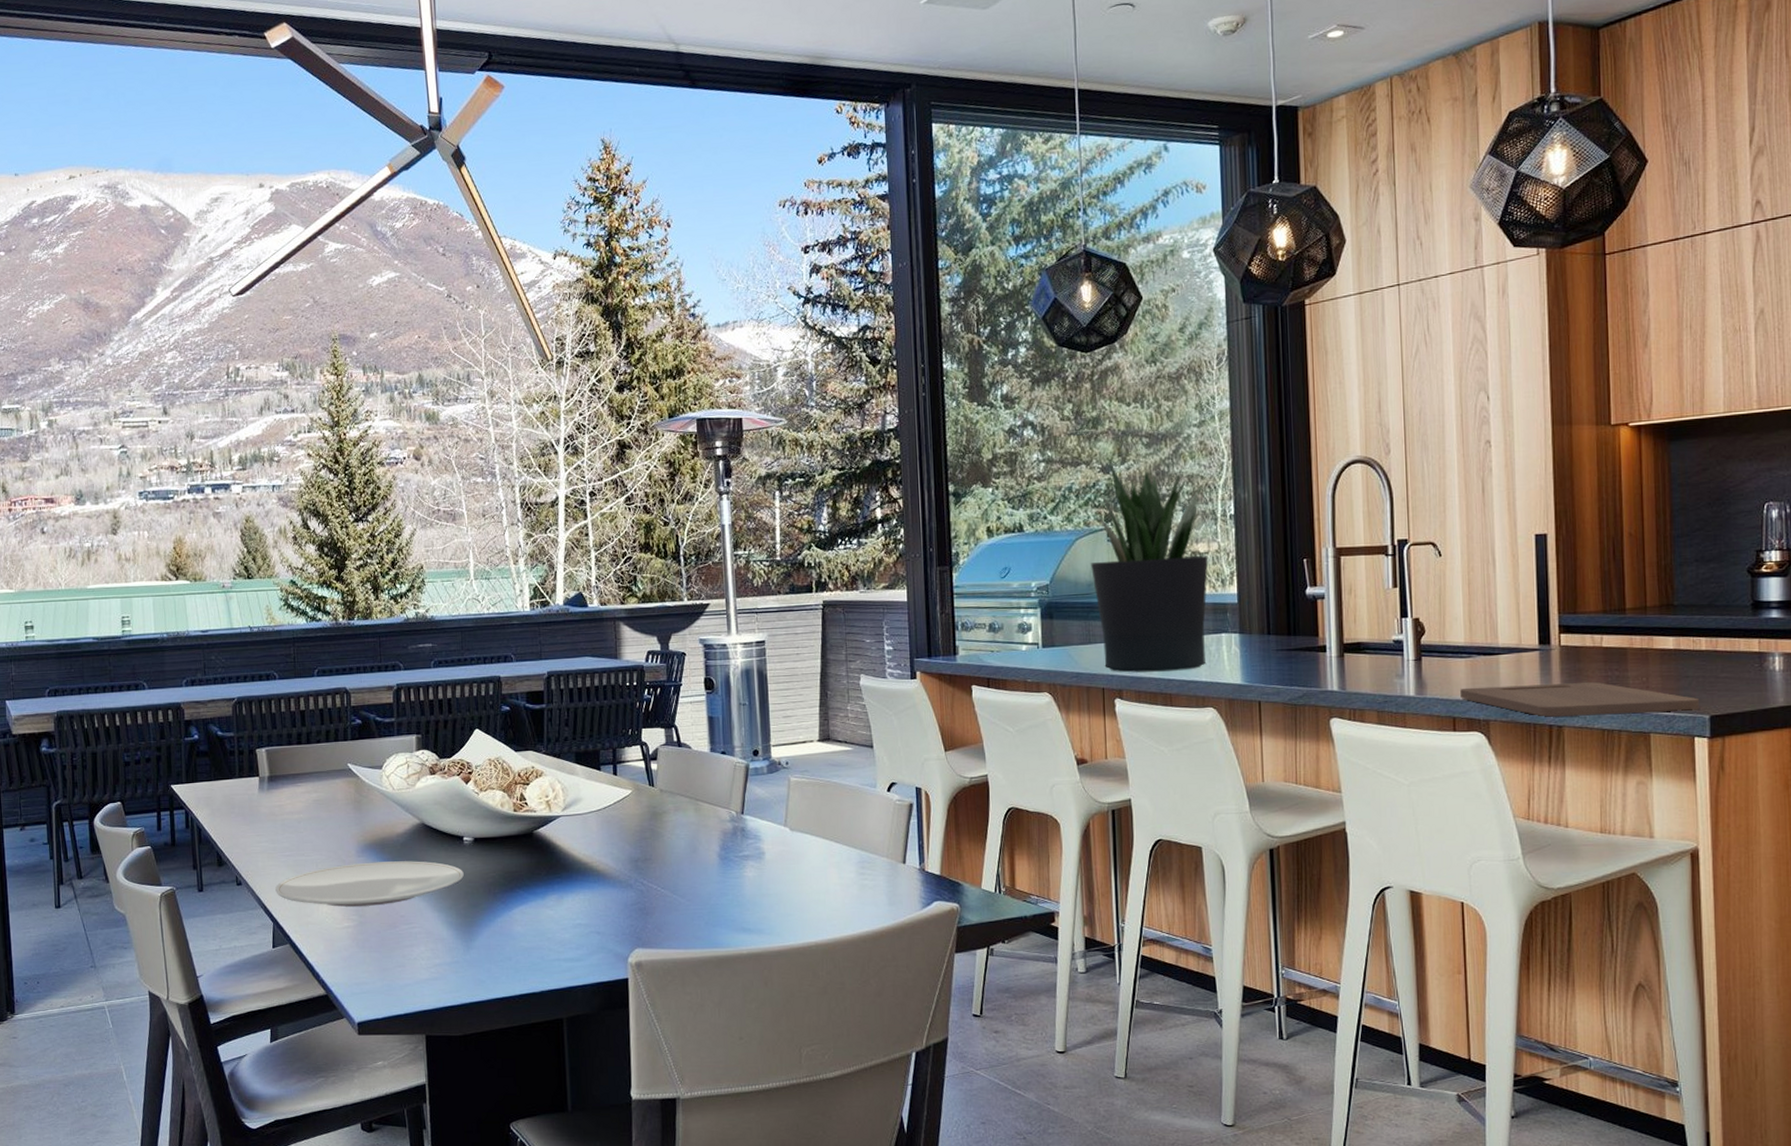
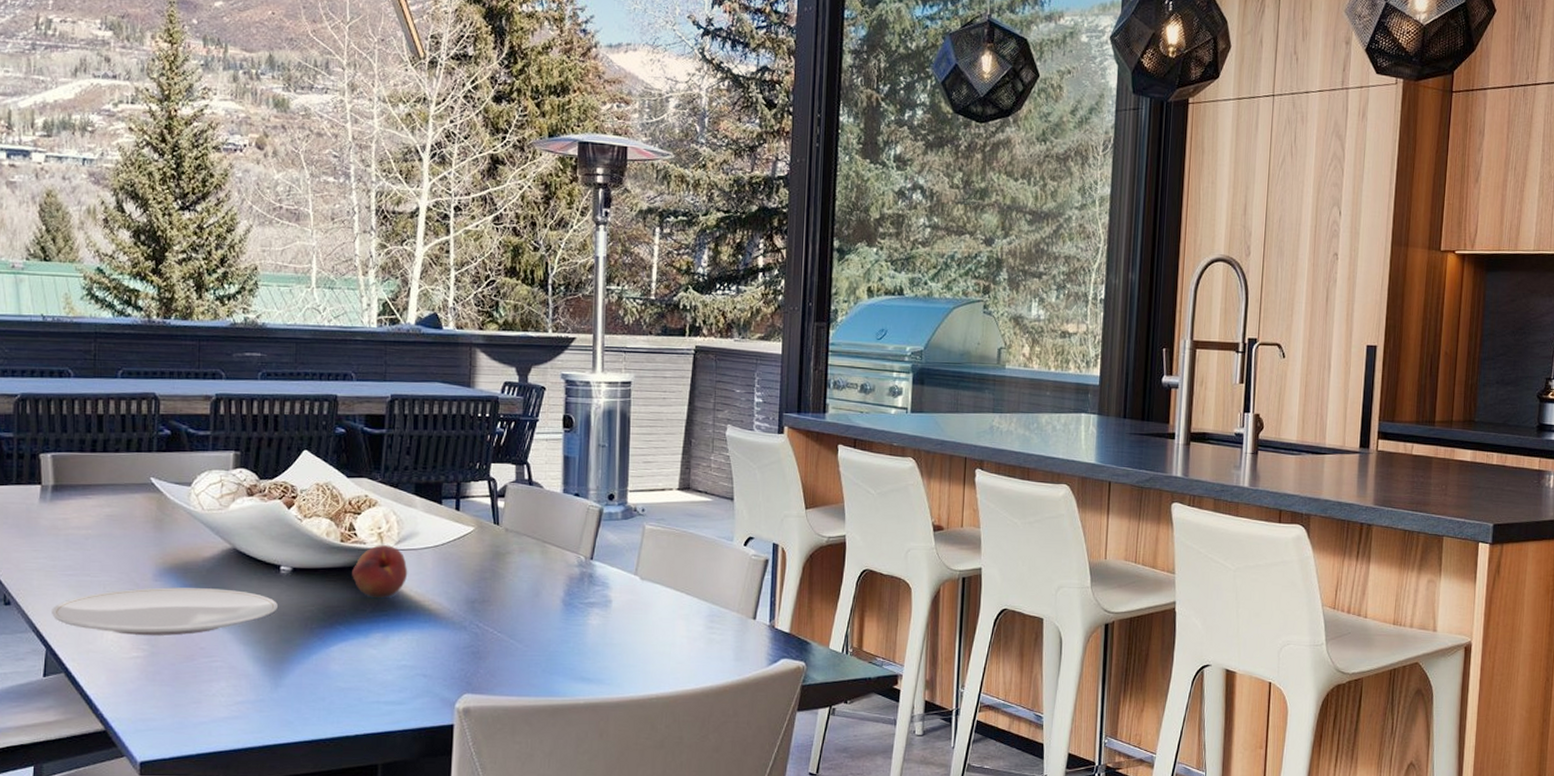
fruit: none [526,812,576,861] -> present [352,545,408,598]
planter: present [1091,460,1209,673] -> none [965,232,1078,447]
cutting board: present [1460,681,1700,717] -> none [1288,483,1487,518]

